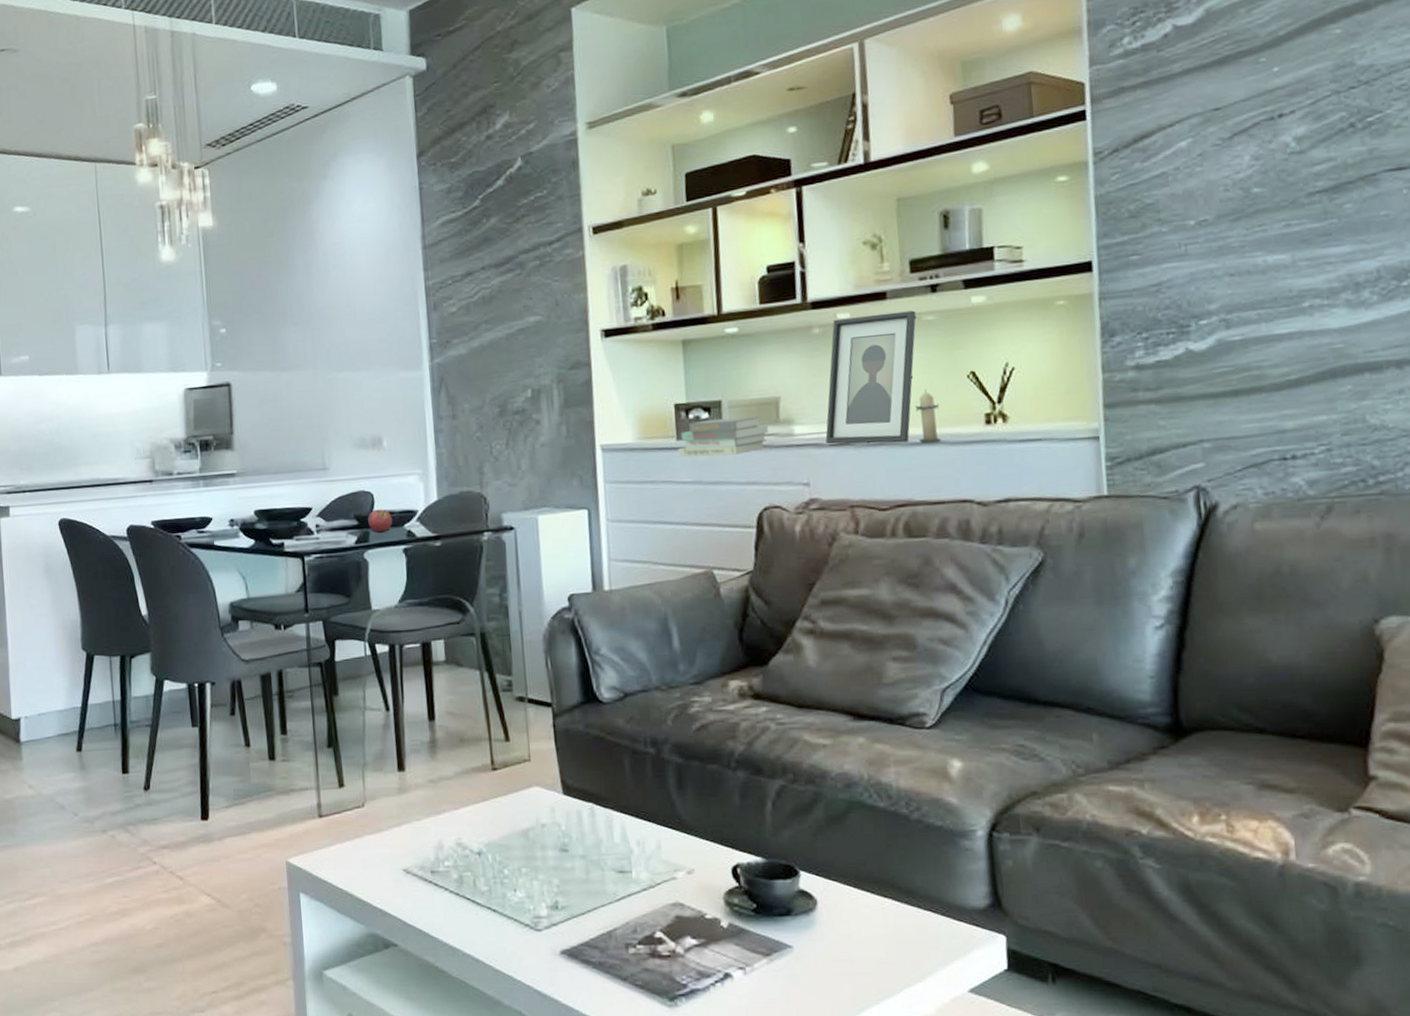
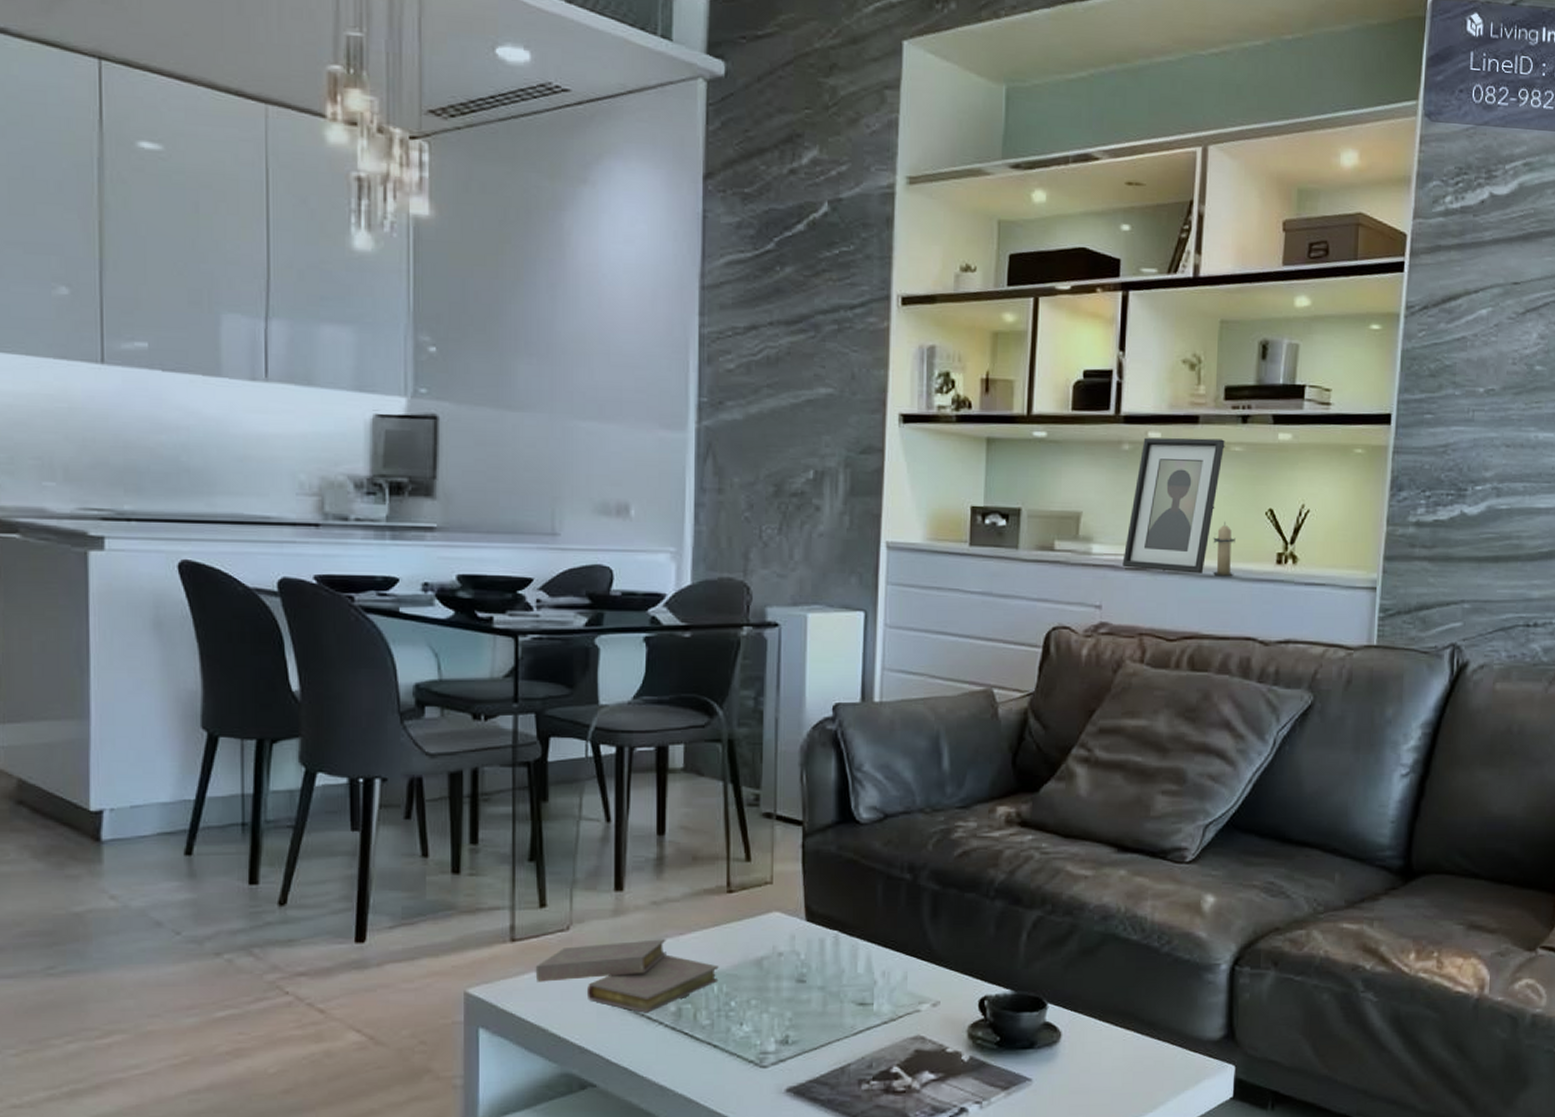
book: none [340,813,492,880] -> present [535,939,719,1013]
fruit: present [368,509,393,534] -> none [604,588,634,617]
books: present [678,416,769,458] -> none [970,527,1067,568]

